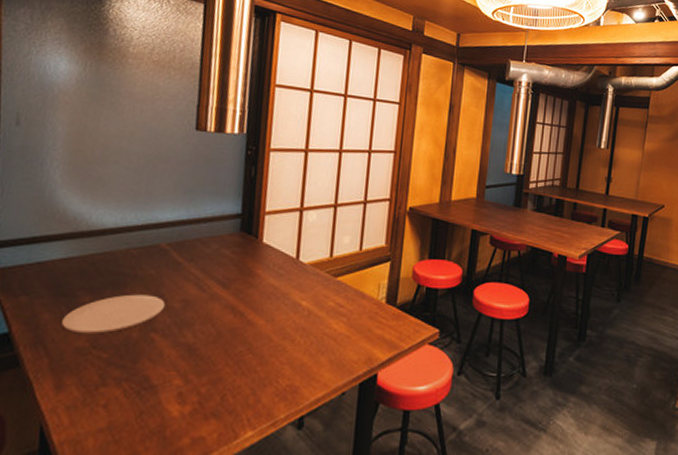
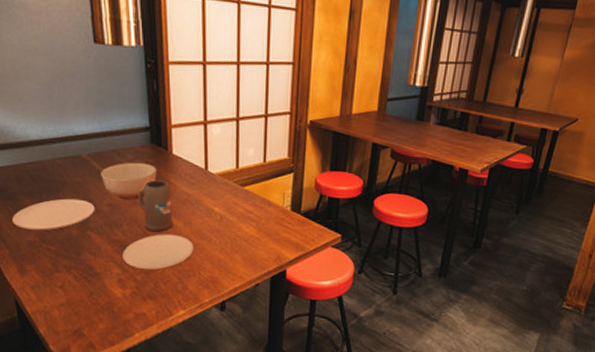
bowl: none [178,251,243,294] -> present [101,162,157,200]
plate: none [187,334,274,380] -> present [123,234,194,270]
beer mug: none [217,271,256,332] -> present [138,180,173,232]

